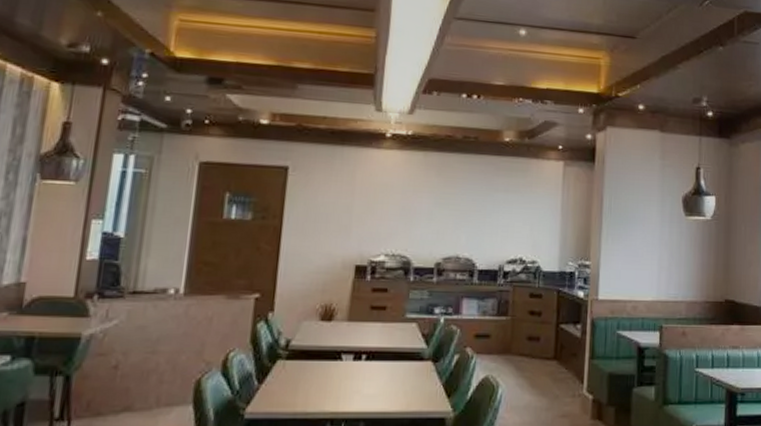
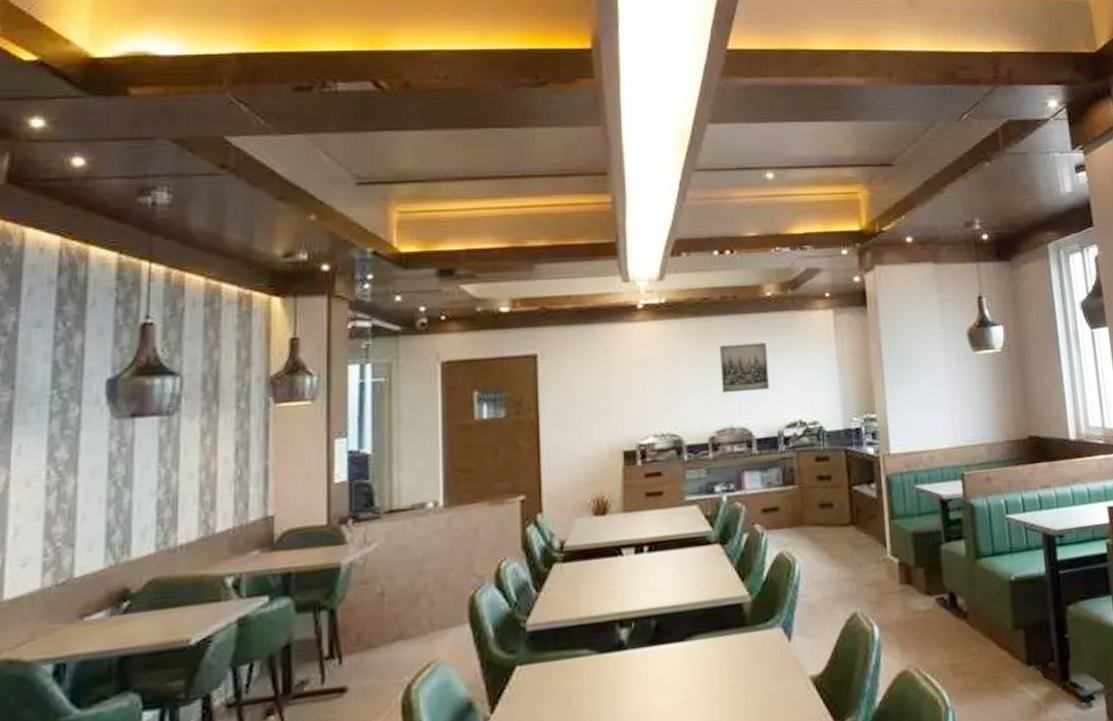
wall art: none [452,180,499,227] -> present [719,342,769,394]

